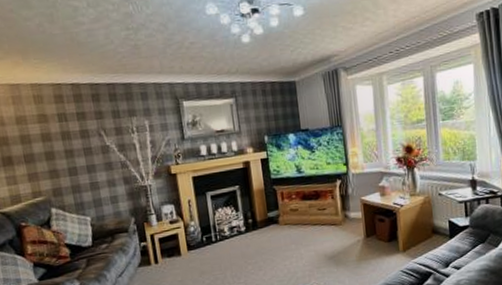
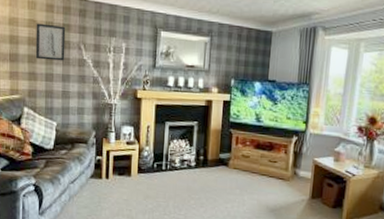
wall art: none [47,115,87,155] -> present [35,23,66,61]

